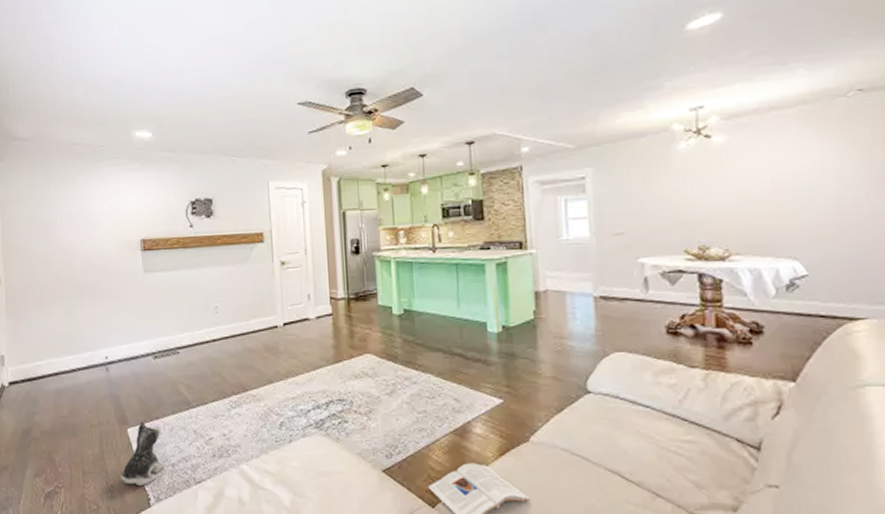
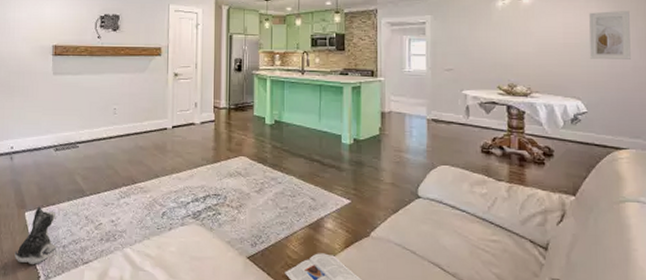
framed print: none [805,140,867,207] -> present [588,11,631,59]

